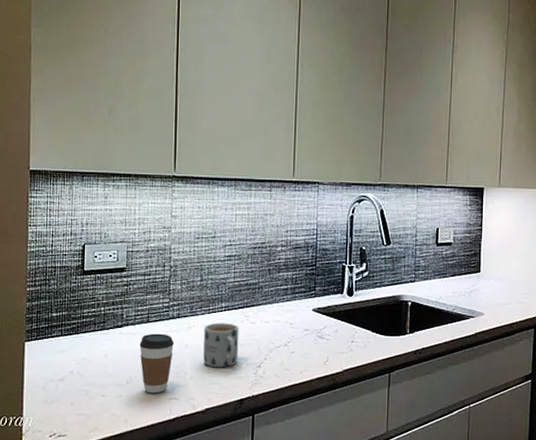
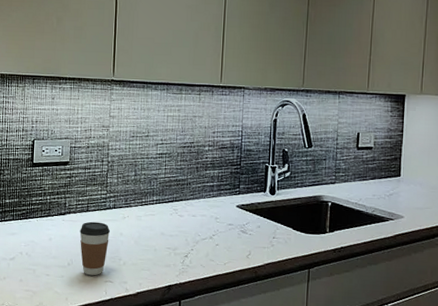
mug: present [203,322,239,368] -> none [136,214,169,256]

